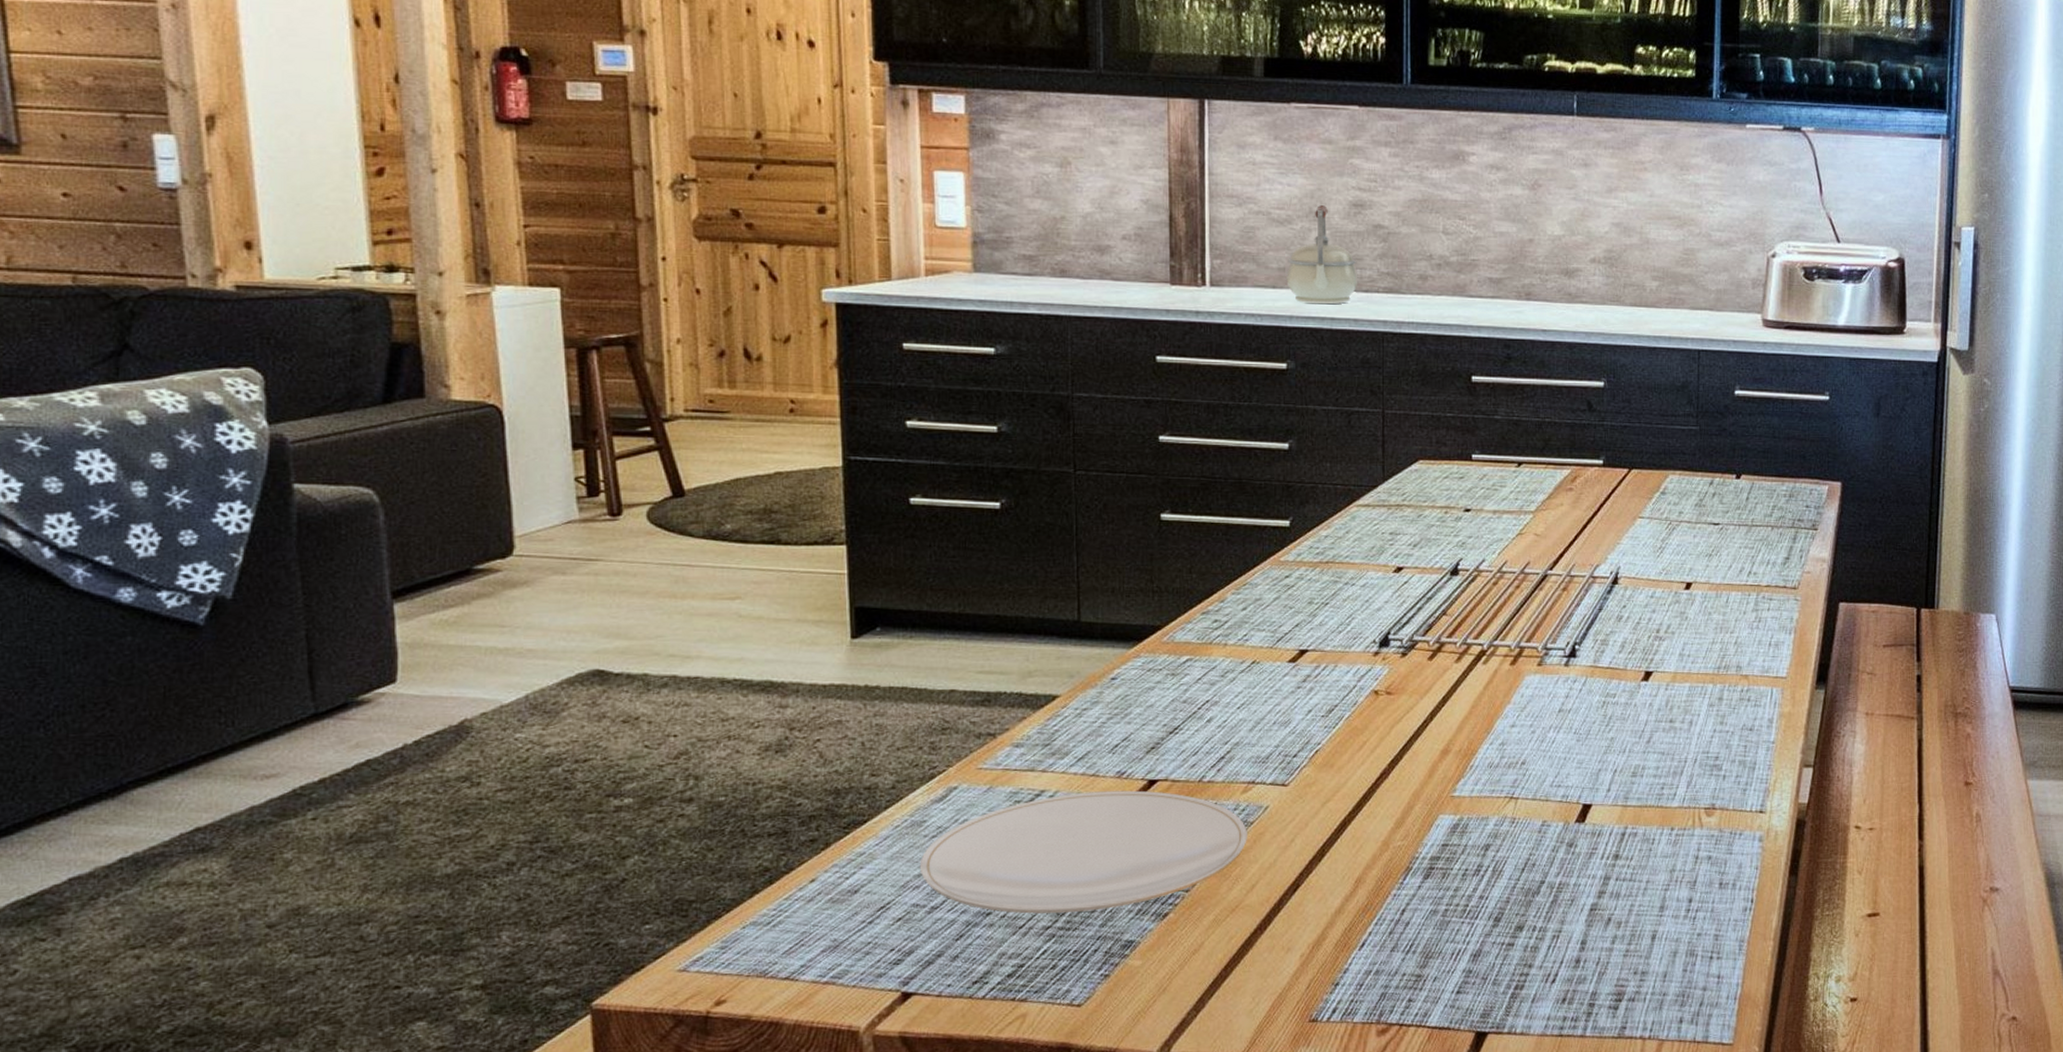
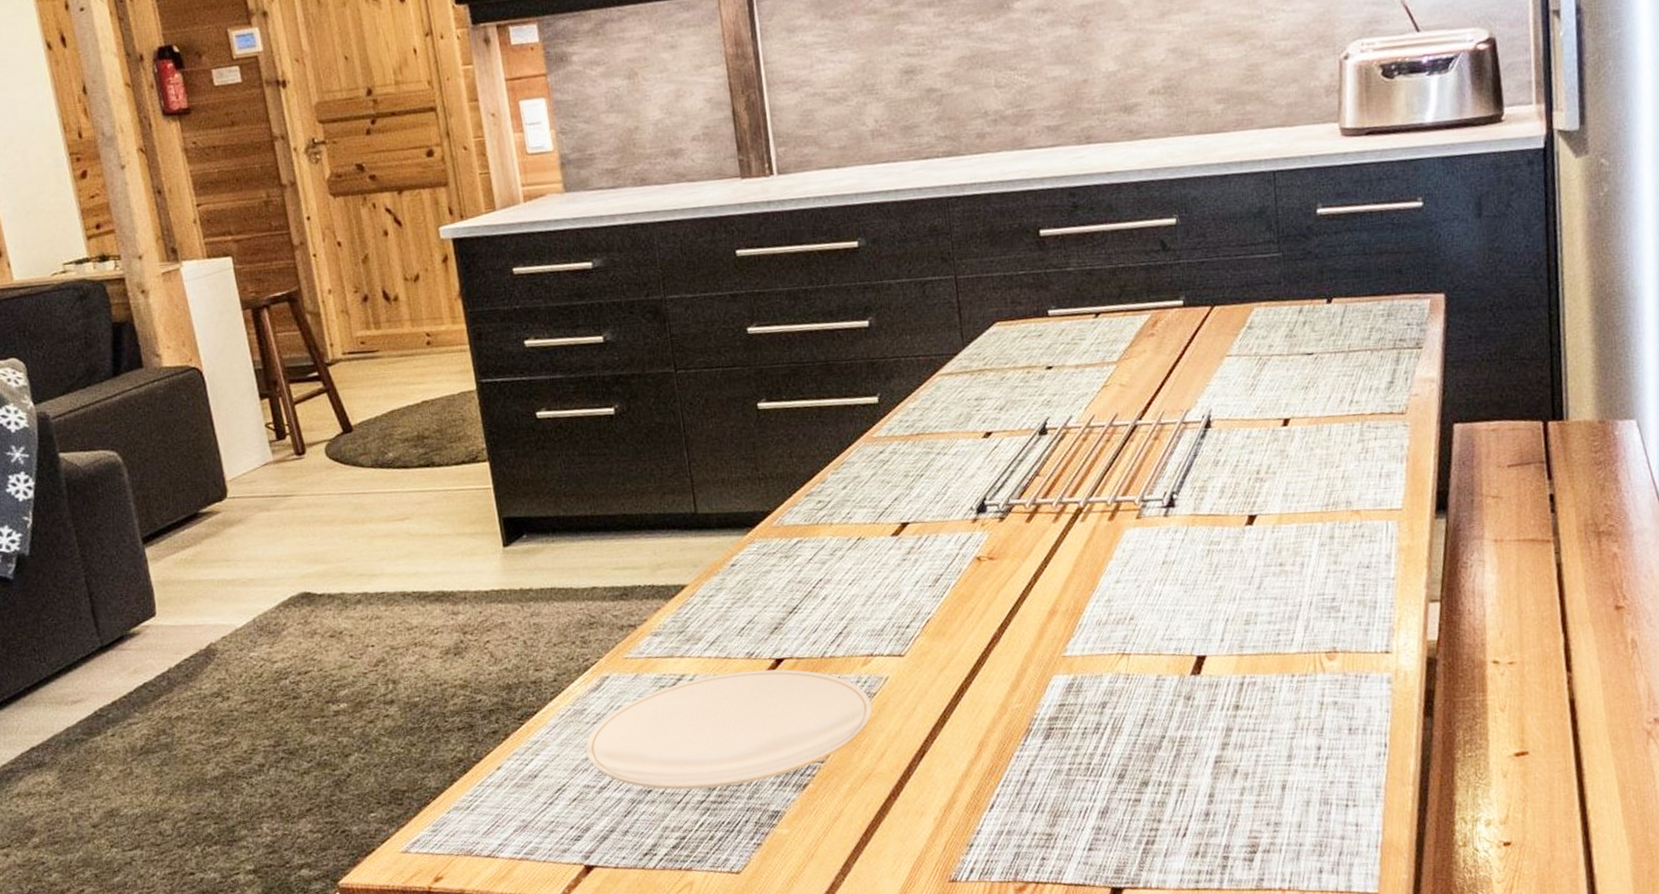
kettle: present [1286,205,1358,305] -> none [847,77,918,179]

